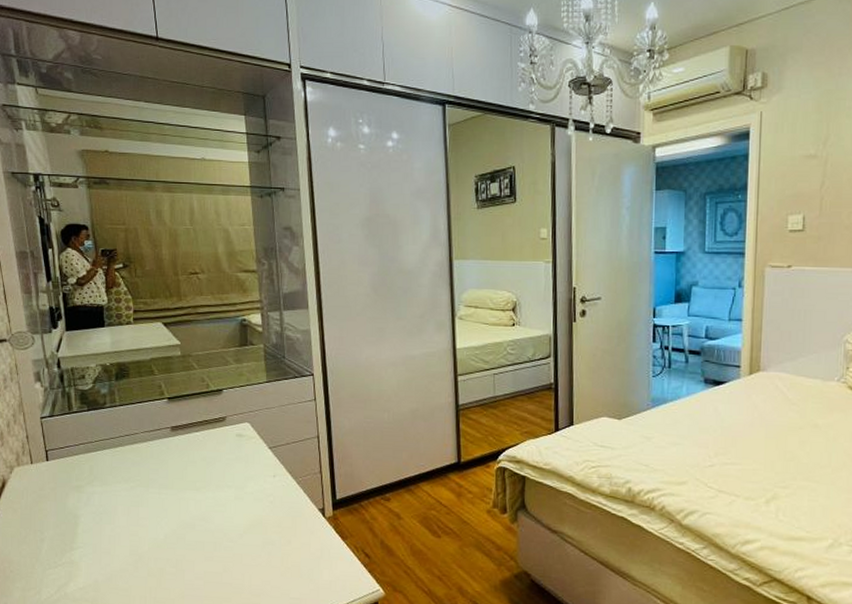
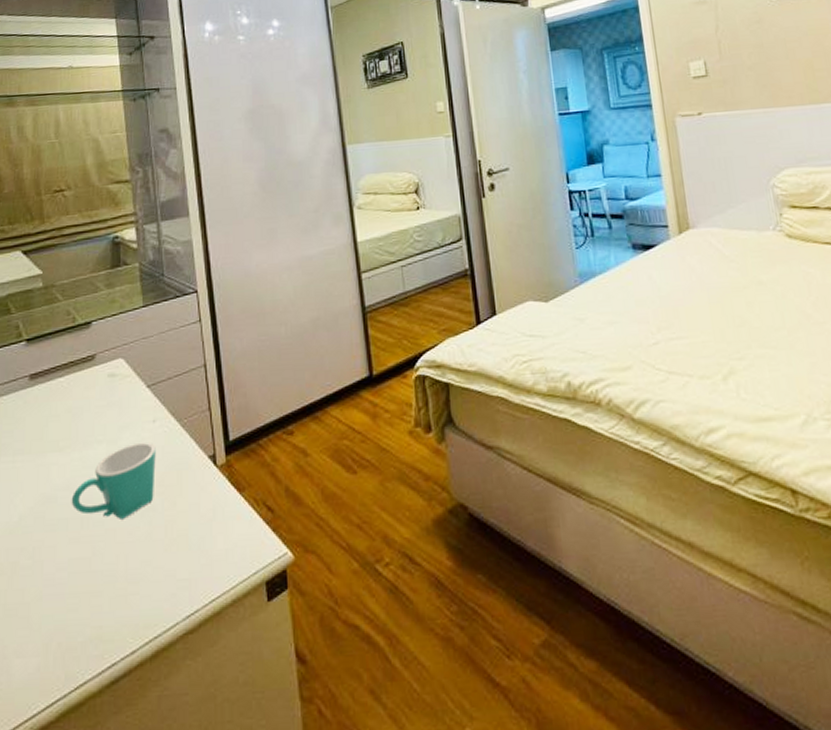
mug: none [206,492,275,548] -> present [71,443,156,519]

